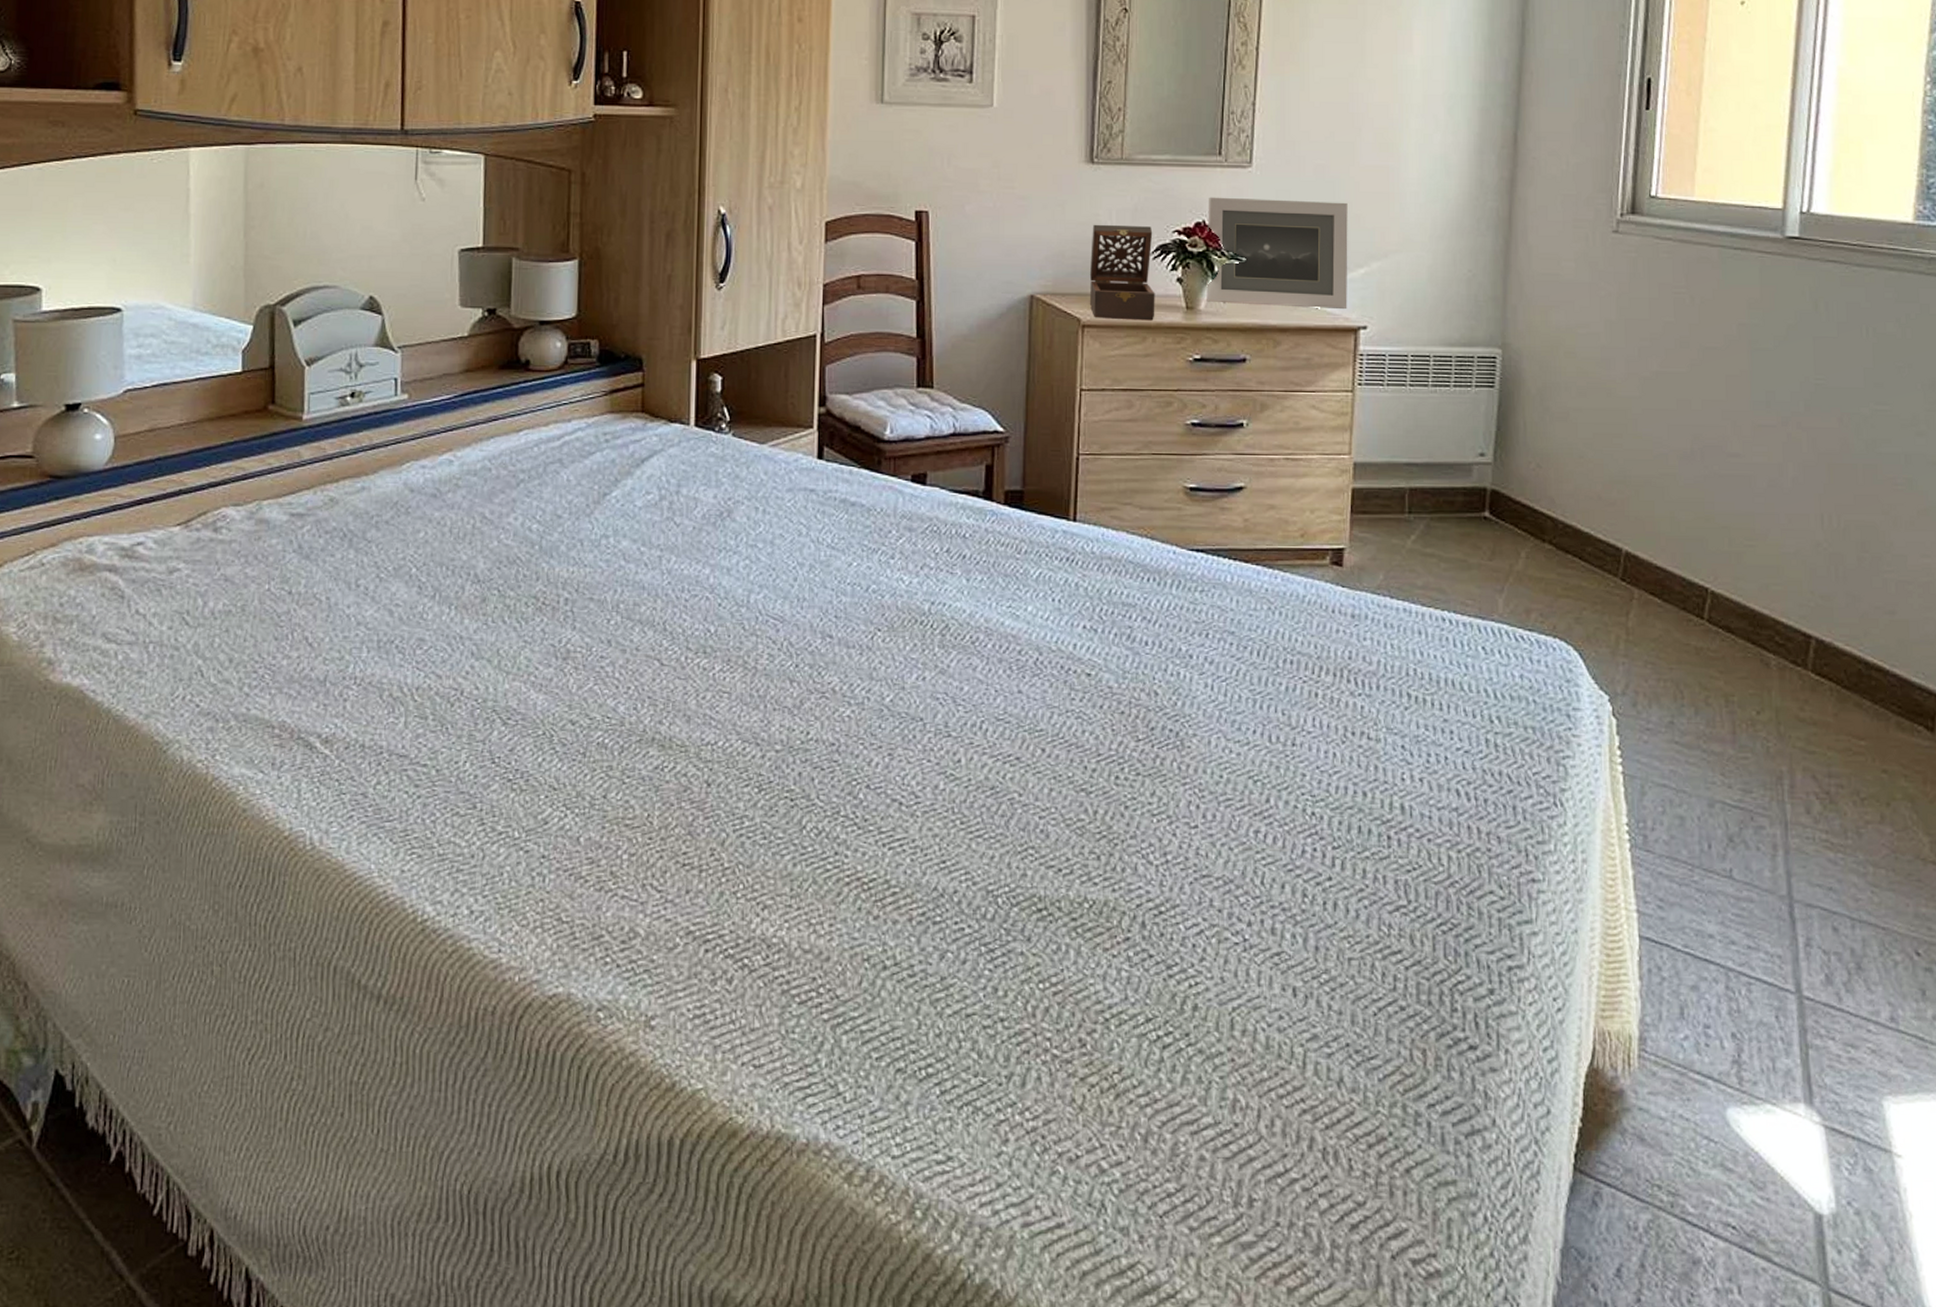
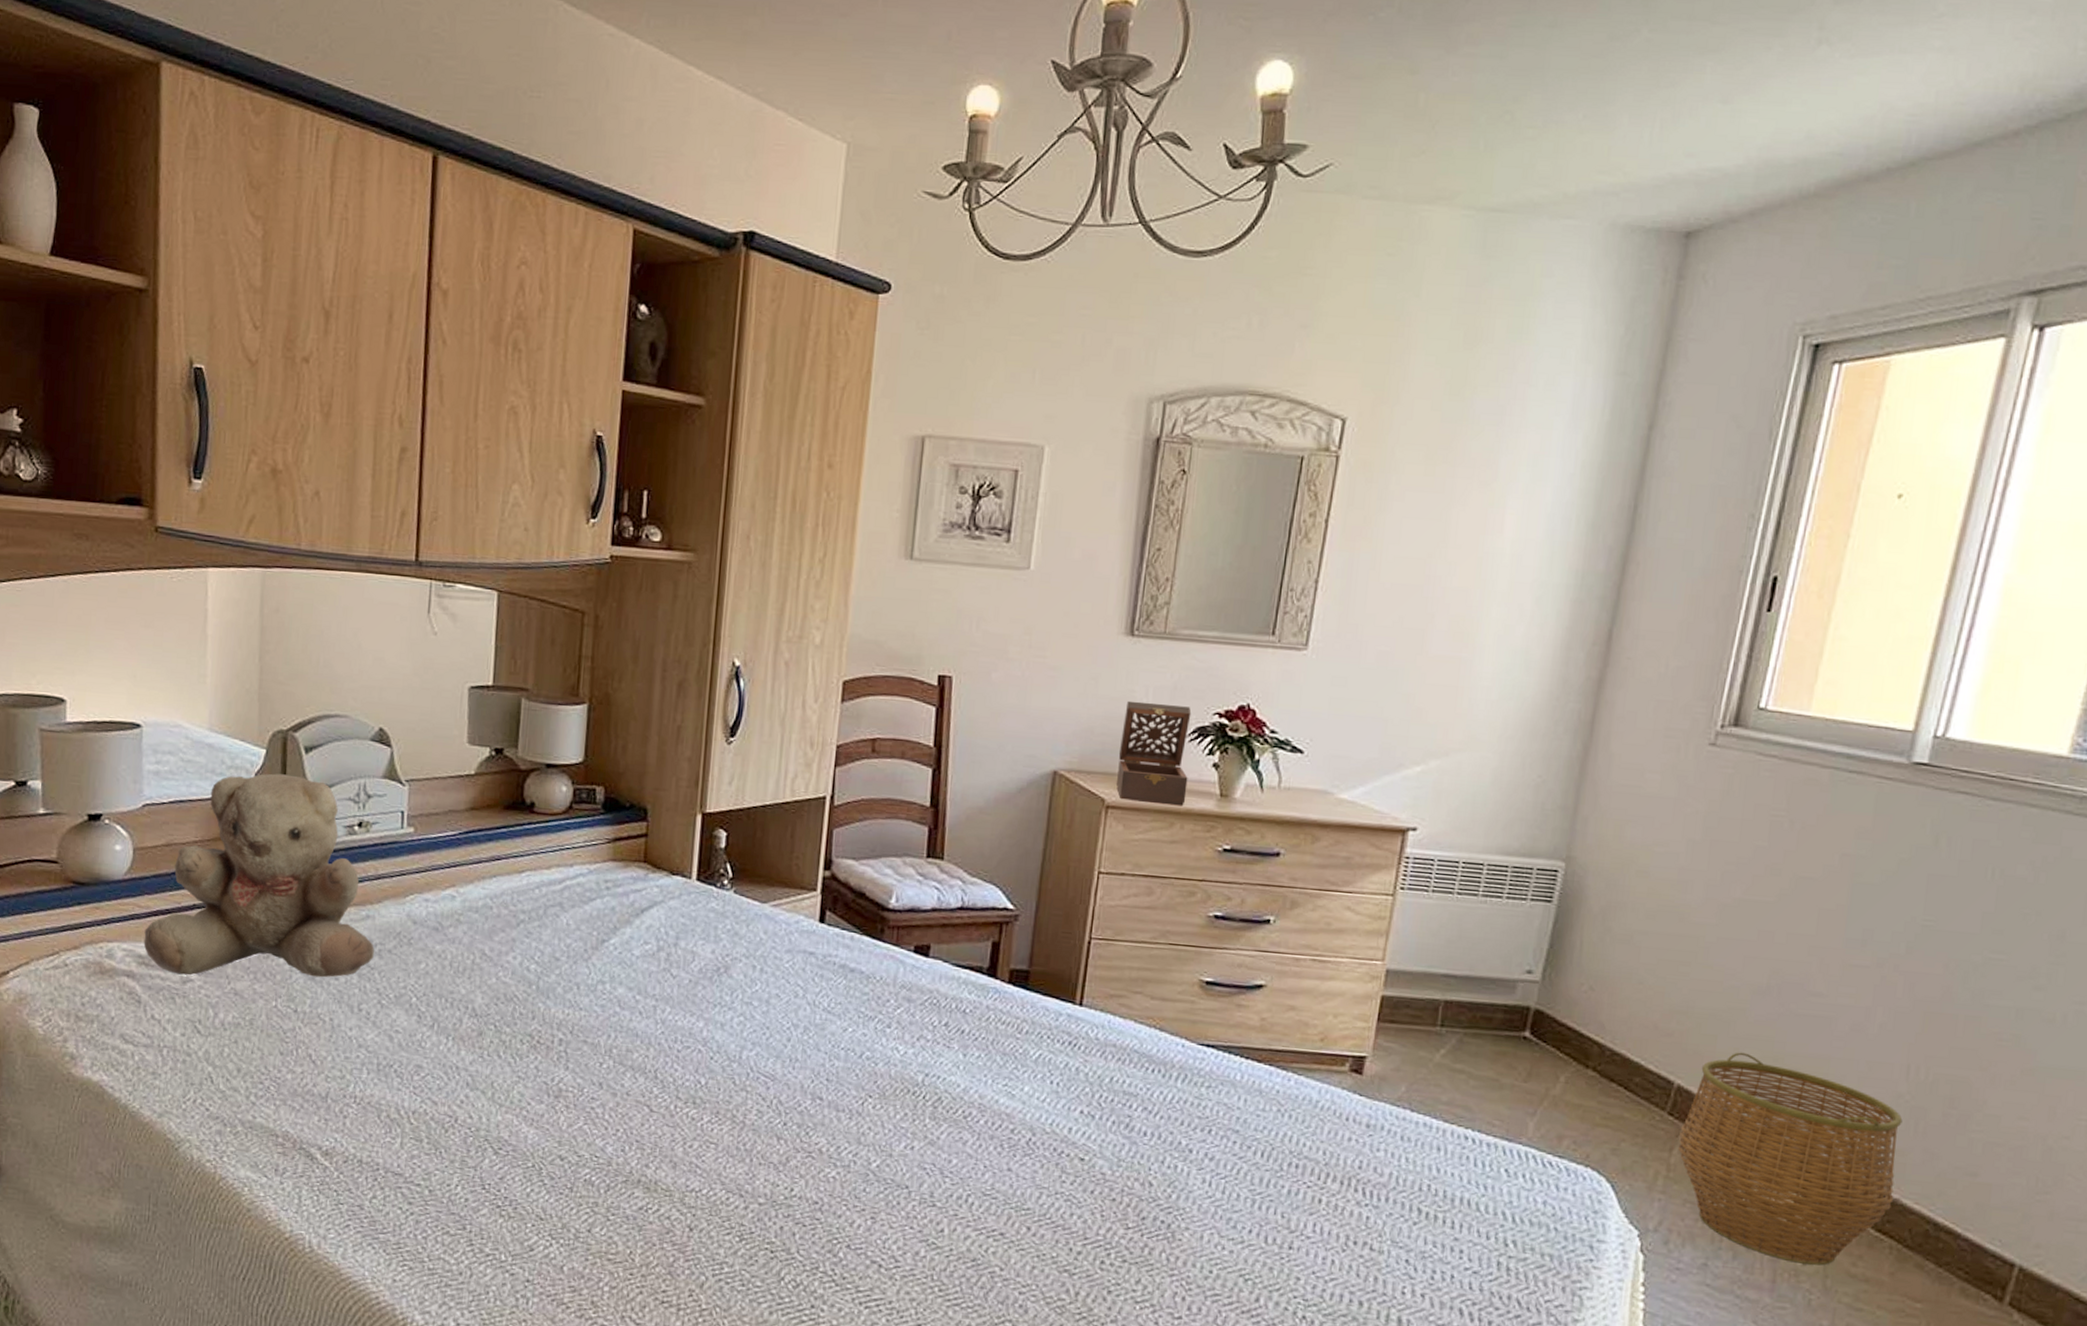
teddy bear: none [126,349,371,565] -> present [143,773,374,978]
picture frame: present [1206,197,1348,310] -> none [1243,679,1410,809]
basket: none [1633,515,1827,713] -> present [1678,1052,1903,1266]

